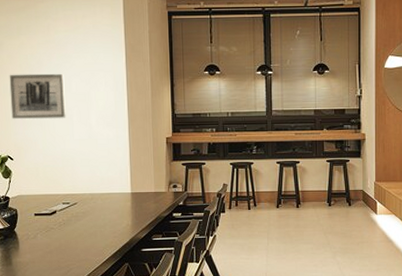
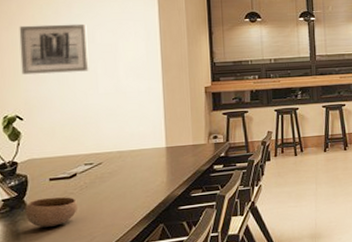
bowl: none [16,230,57,256] -> present [25,197,77,227]

